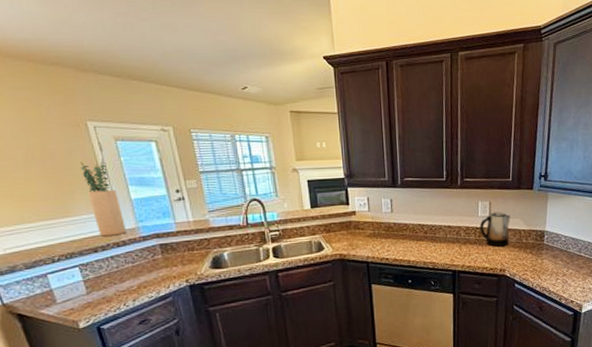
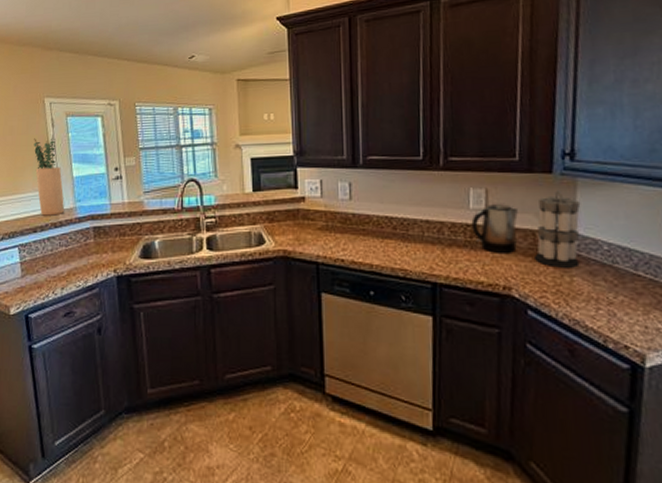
spice rack: none [520,201,550,254] -> present [535,190,581,268]

